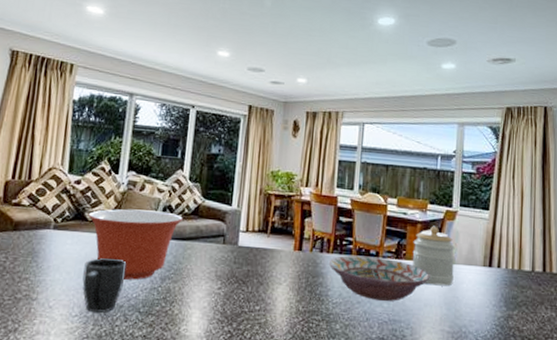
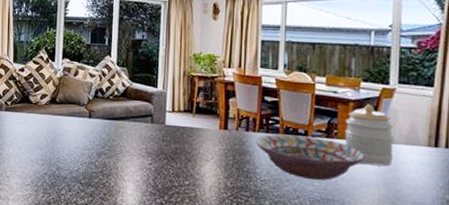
mug: present [82,257,127,313] -> none [32,135,67,183]
mixing bowl: present [88,209,183,280] -> none [32,92,113,155]

